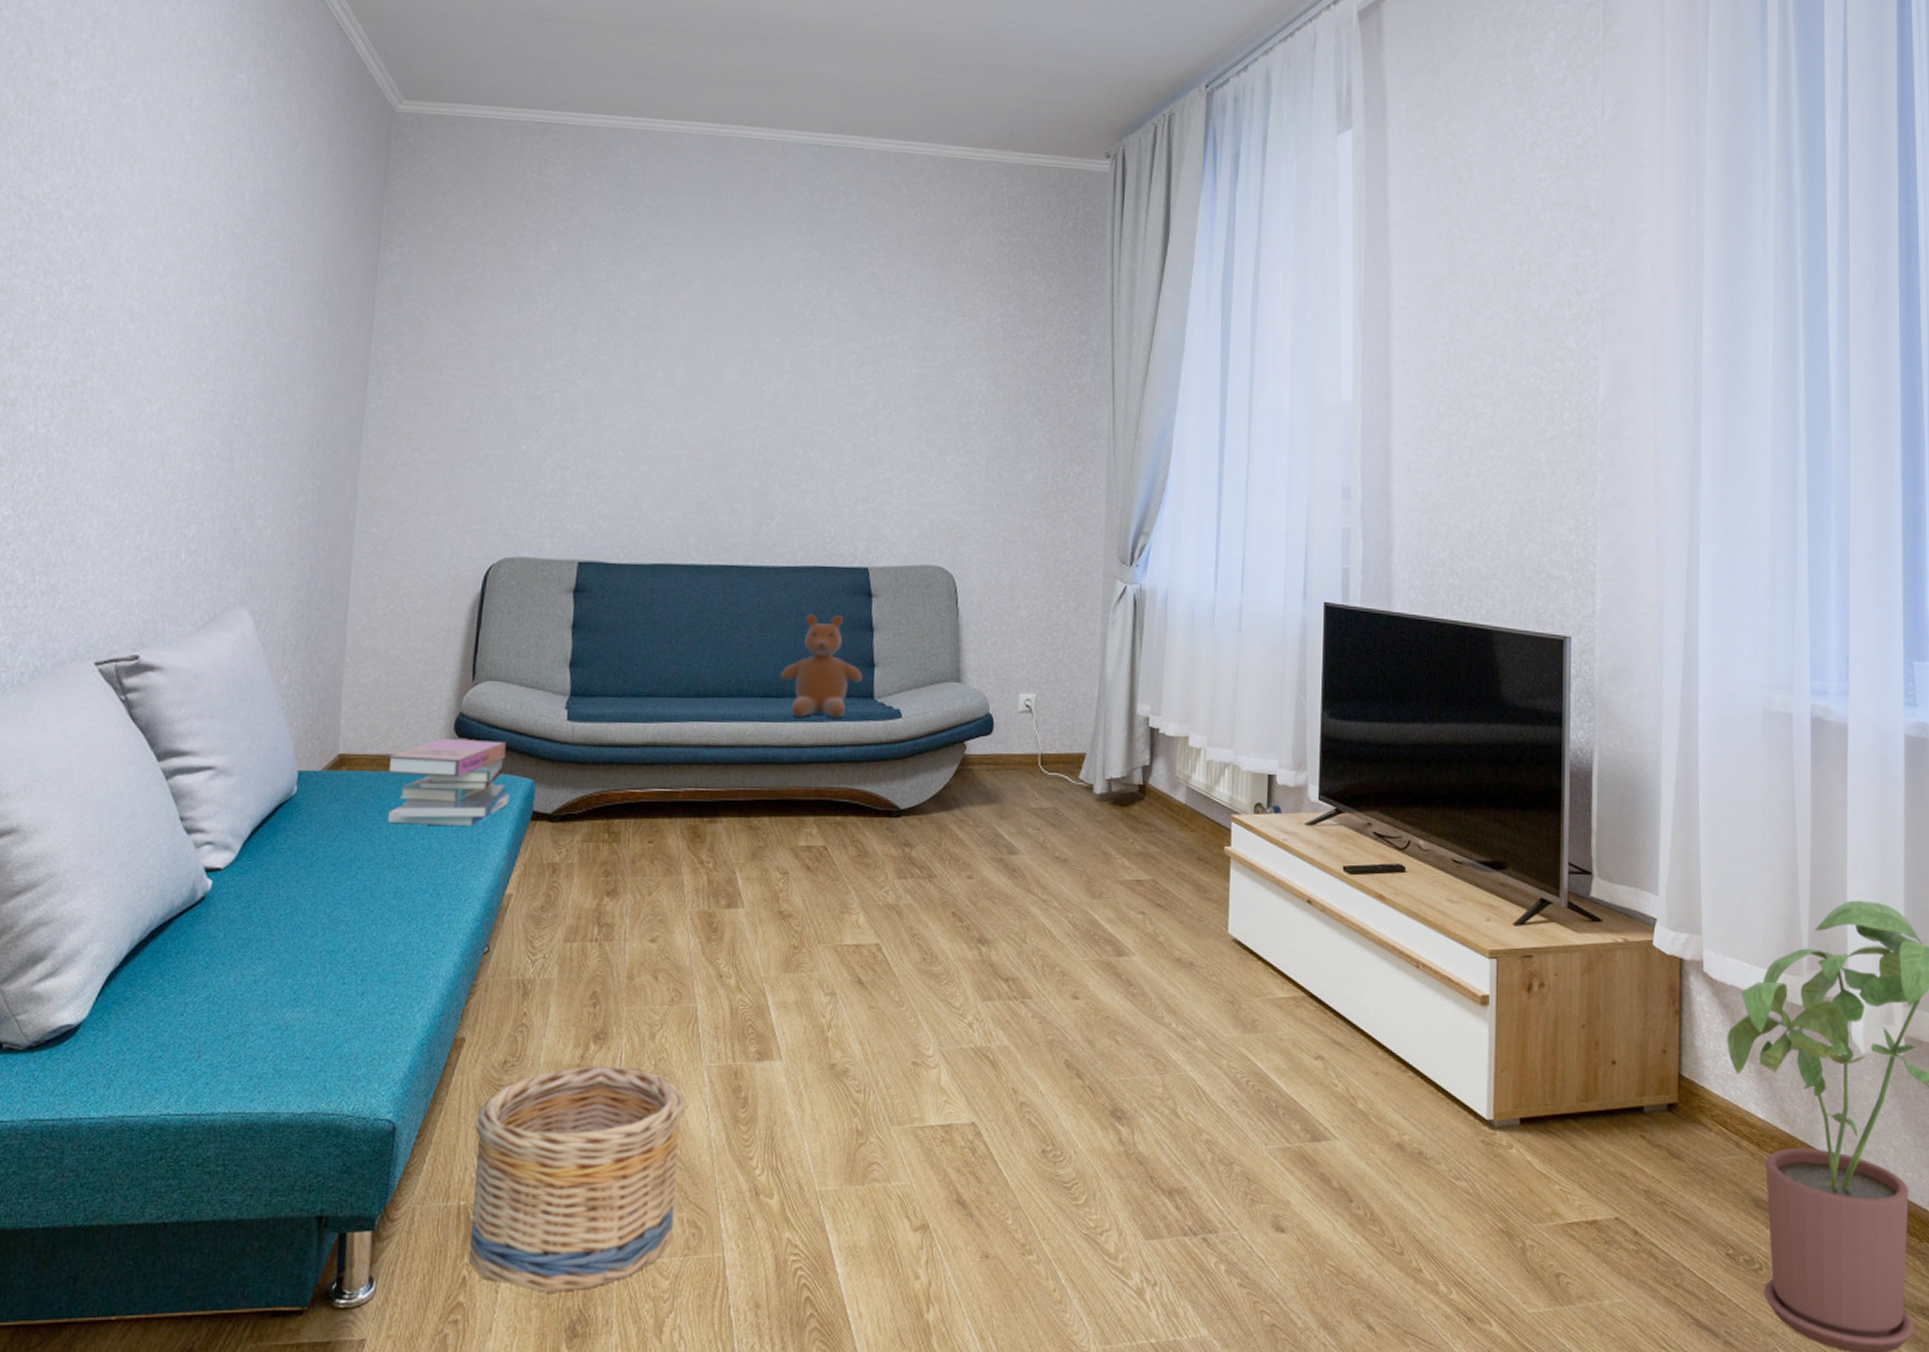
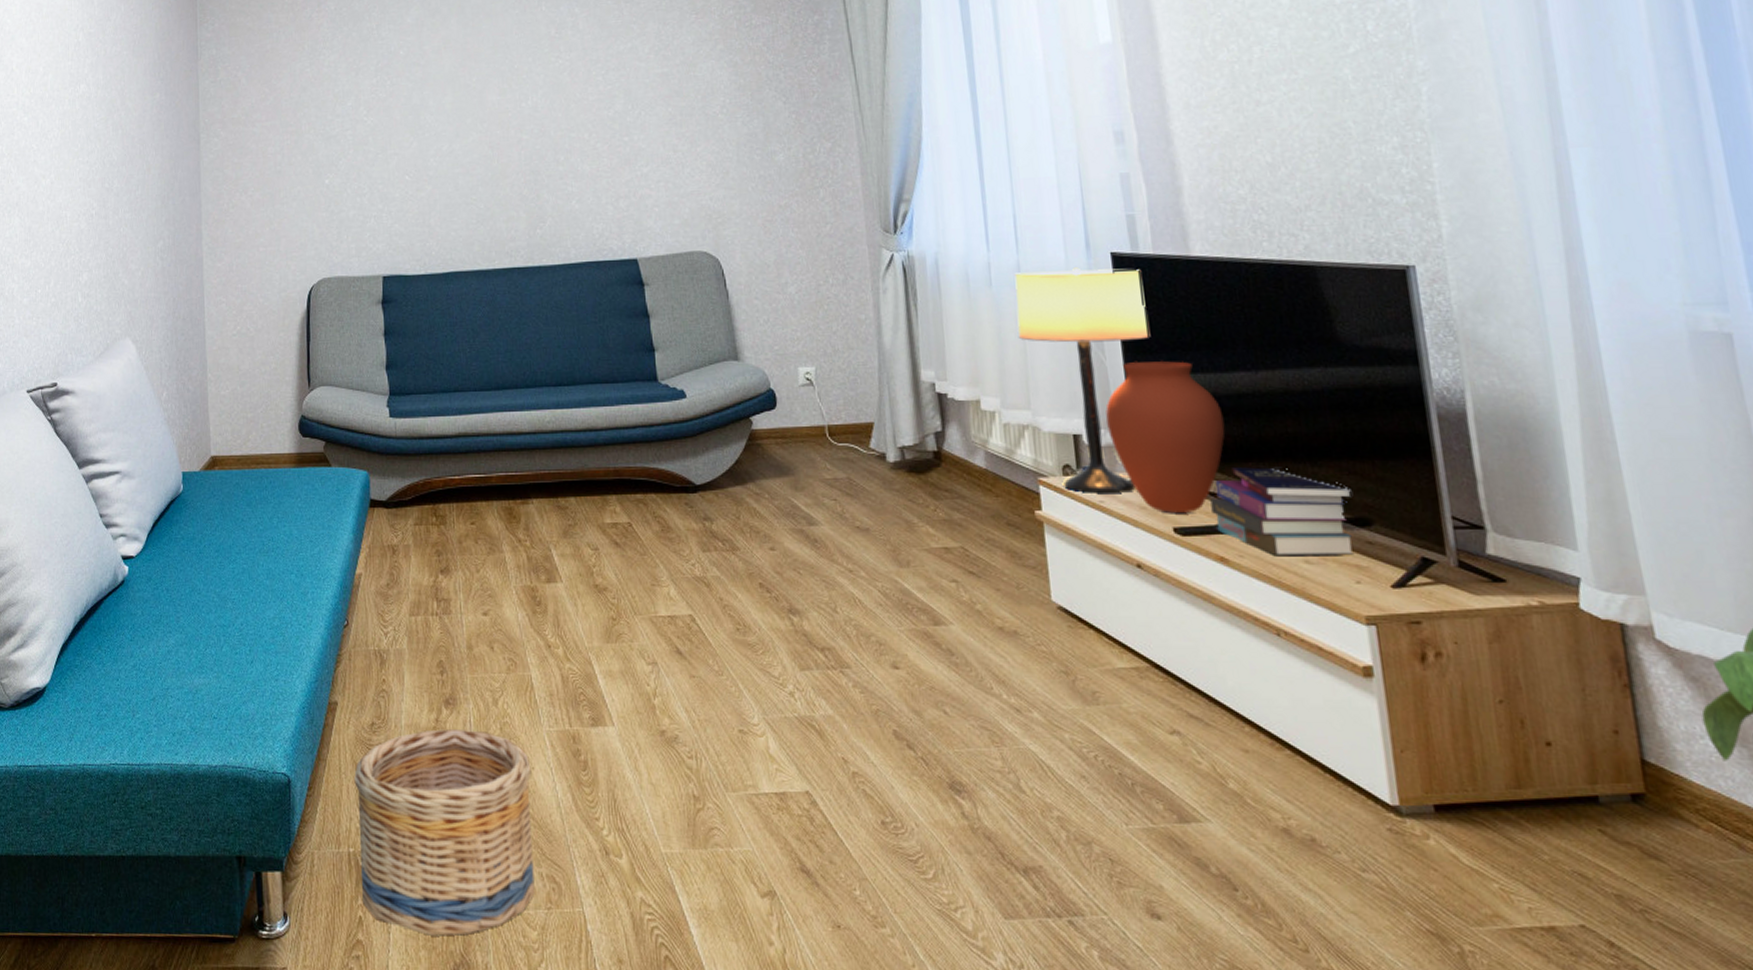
books: present [388,738,510,826] -> none [250,438,350,515]
teddy bear: present [780,614,864,718] -> none [568,305,646,403]
table lamp: none [1231,614,1349,832] -> present [1014,267,1151,493]
vase: none [1299,708,1399,852] -> present [1105,361,1225,513]
books: none [1378,812,1495,896] -> present [1210,467,1354,557]

